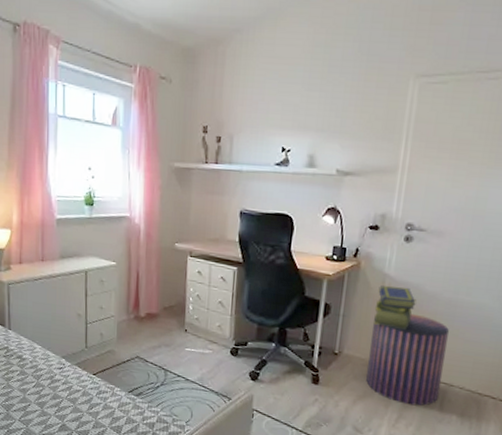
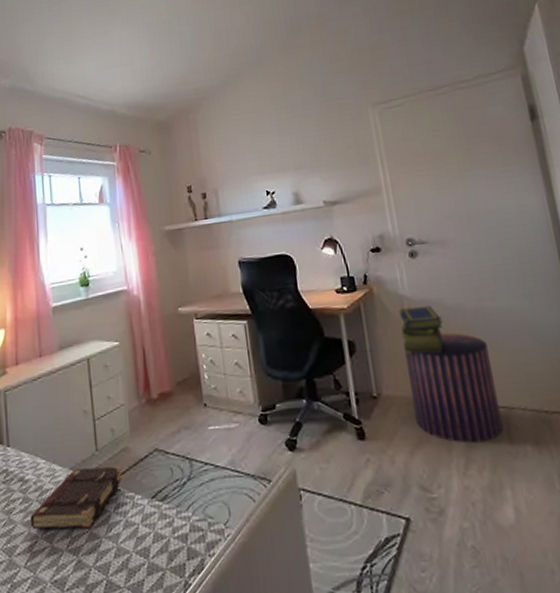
book: none [26,358,107,403] -> present [30,466,123,529]

